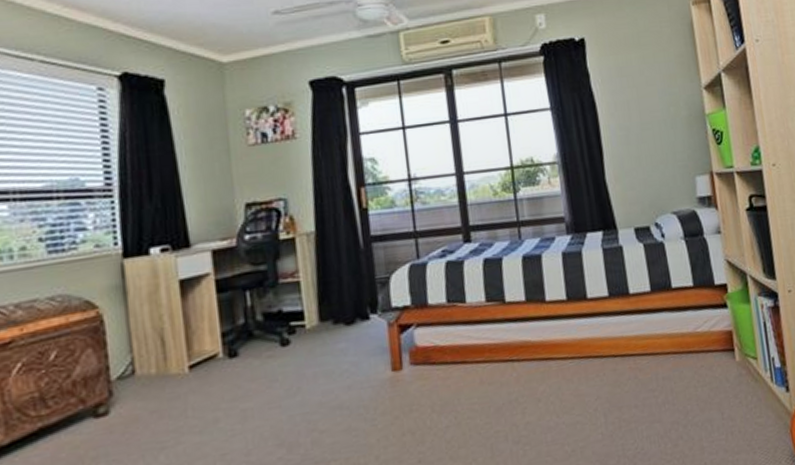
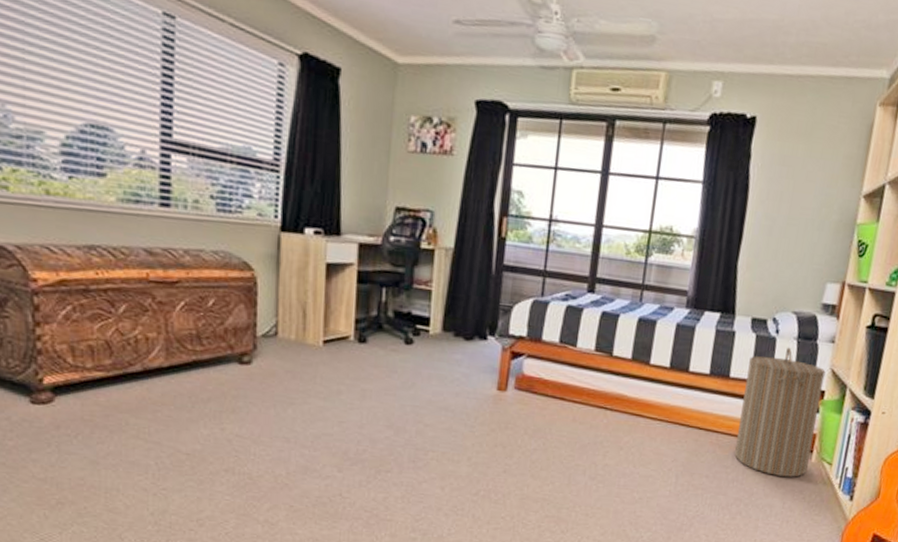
laundry hamper: none [644,248,735,387] -> present [734,347,826,477]

